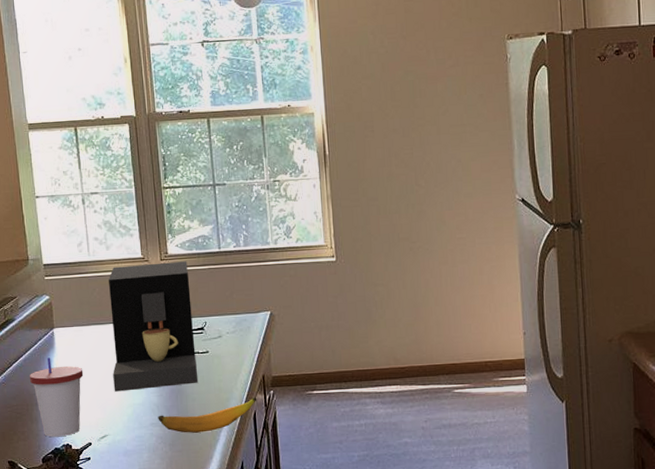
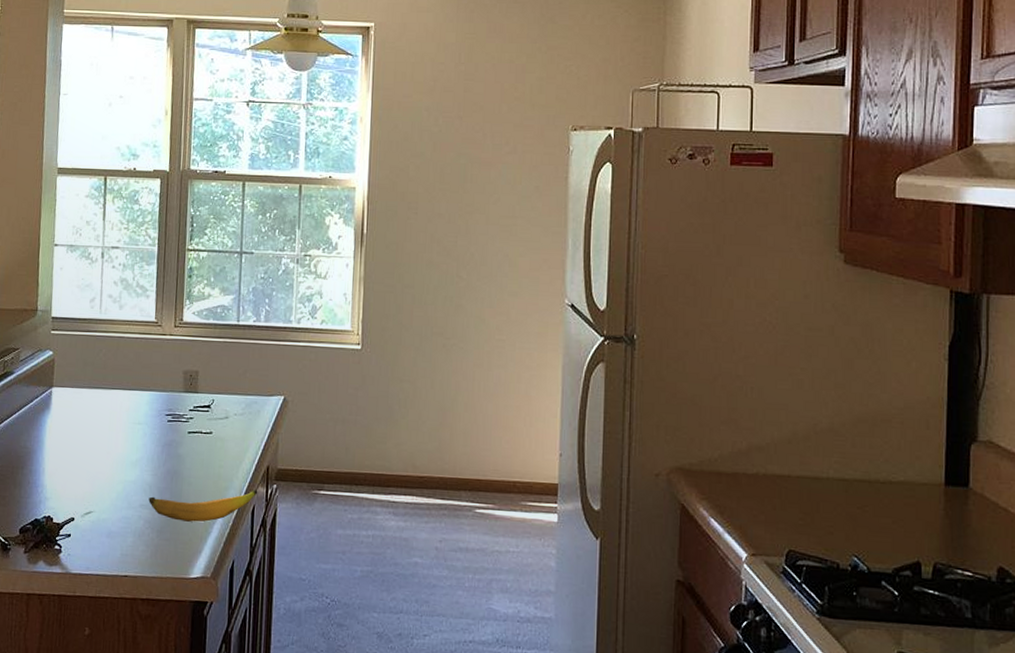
cup: present [30,357,84,437] -> none [20,418,77,507]
coffee maker: present [109,261,198,392] -> none [106,328,202,467]

